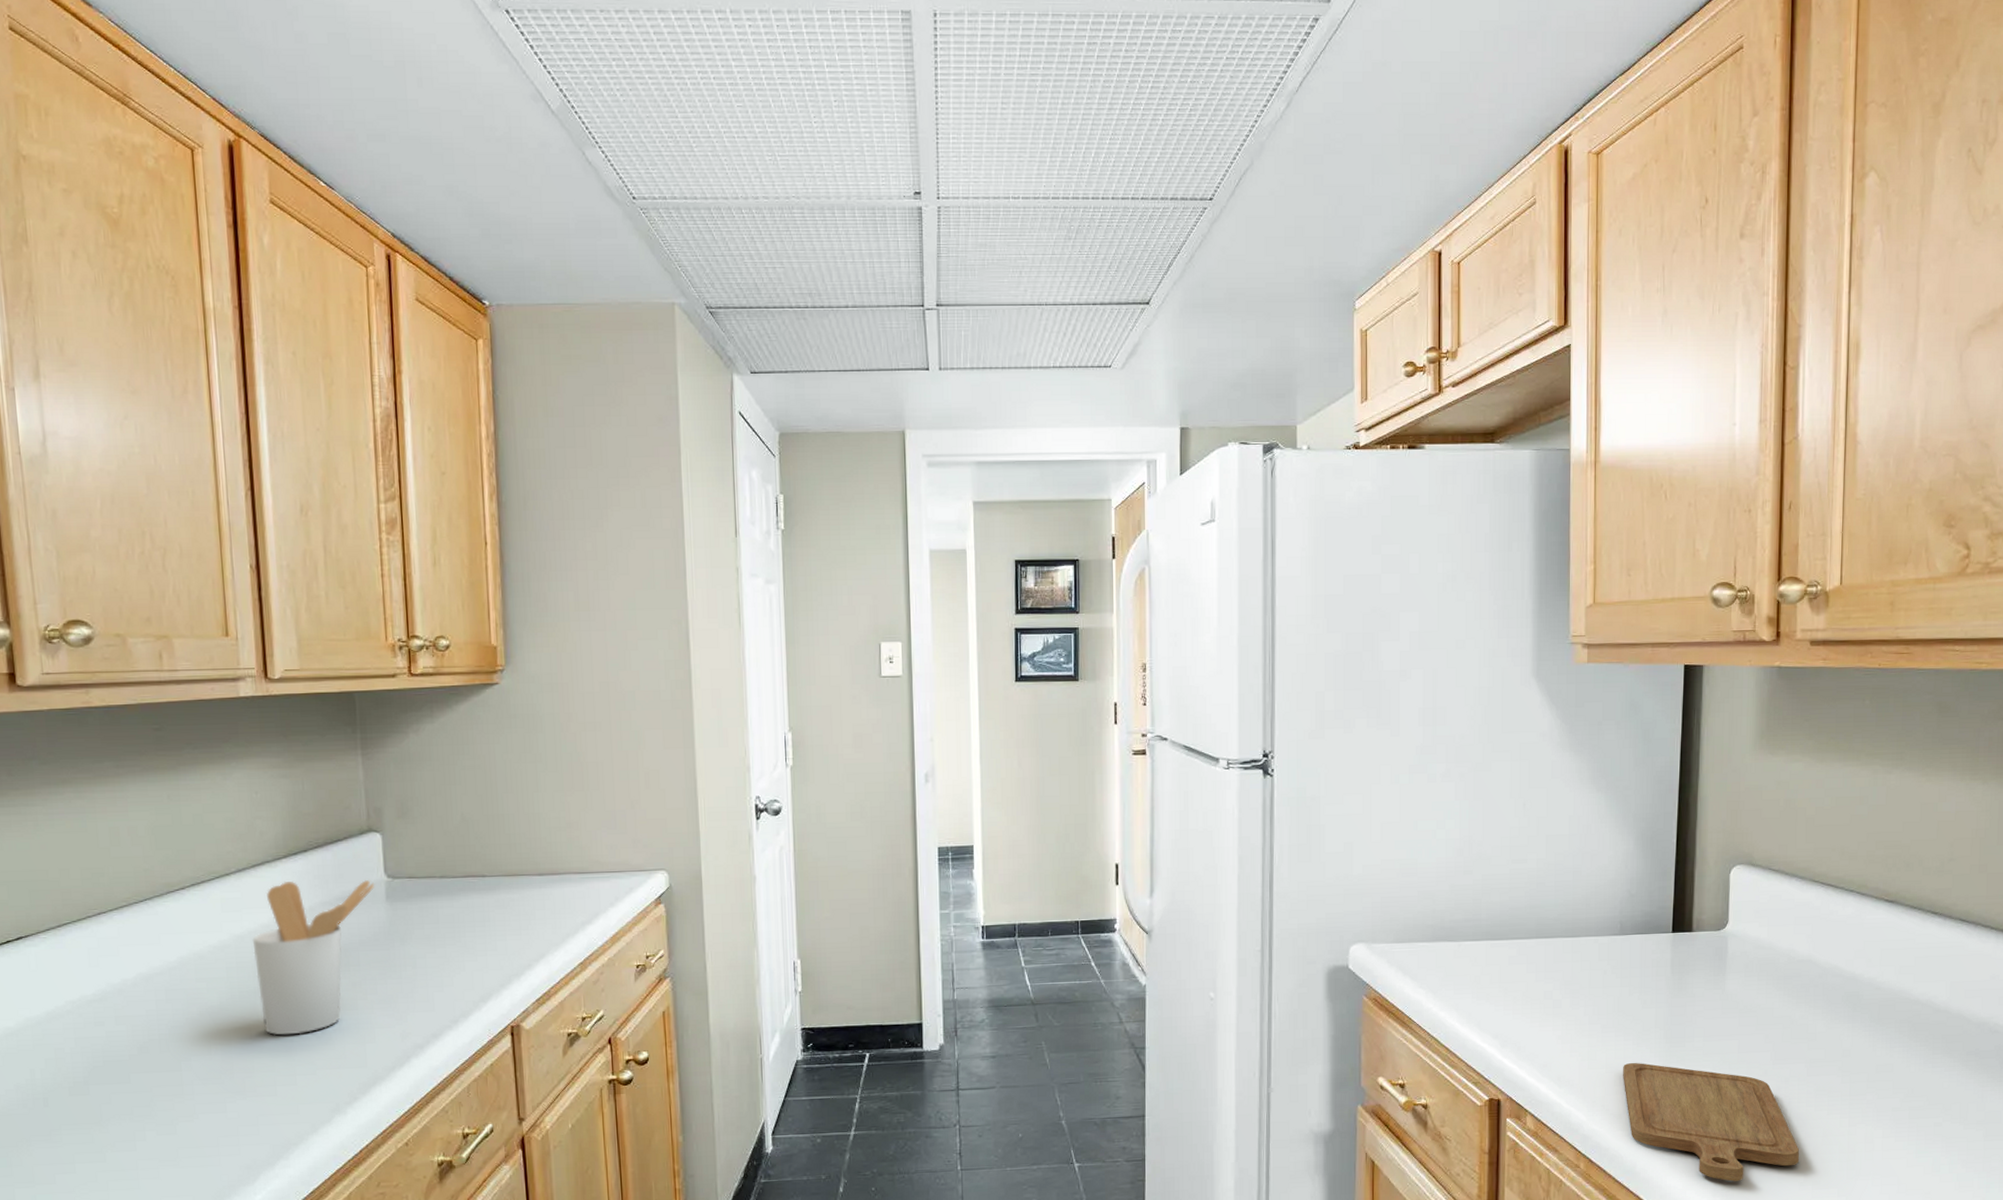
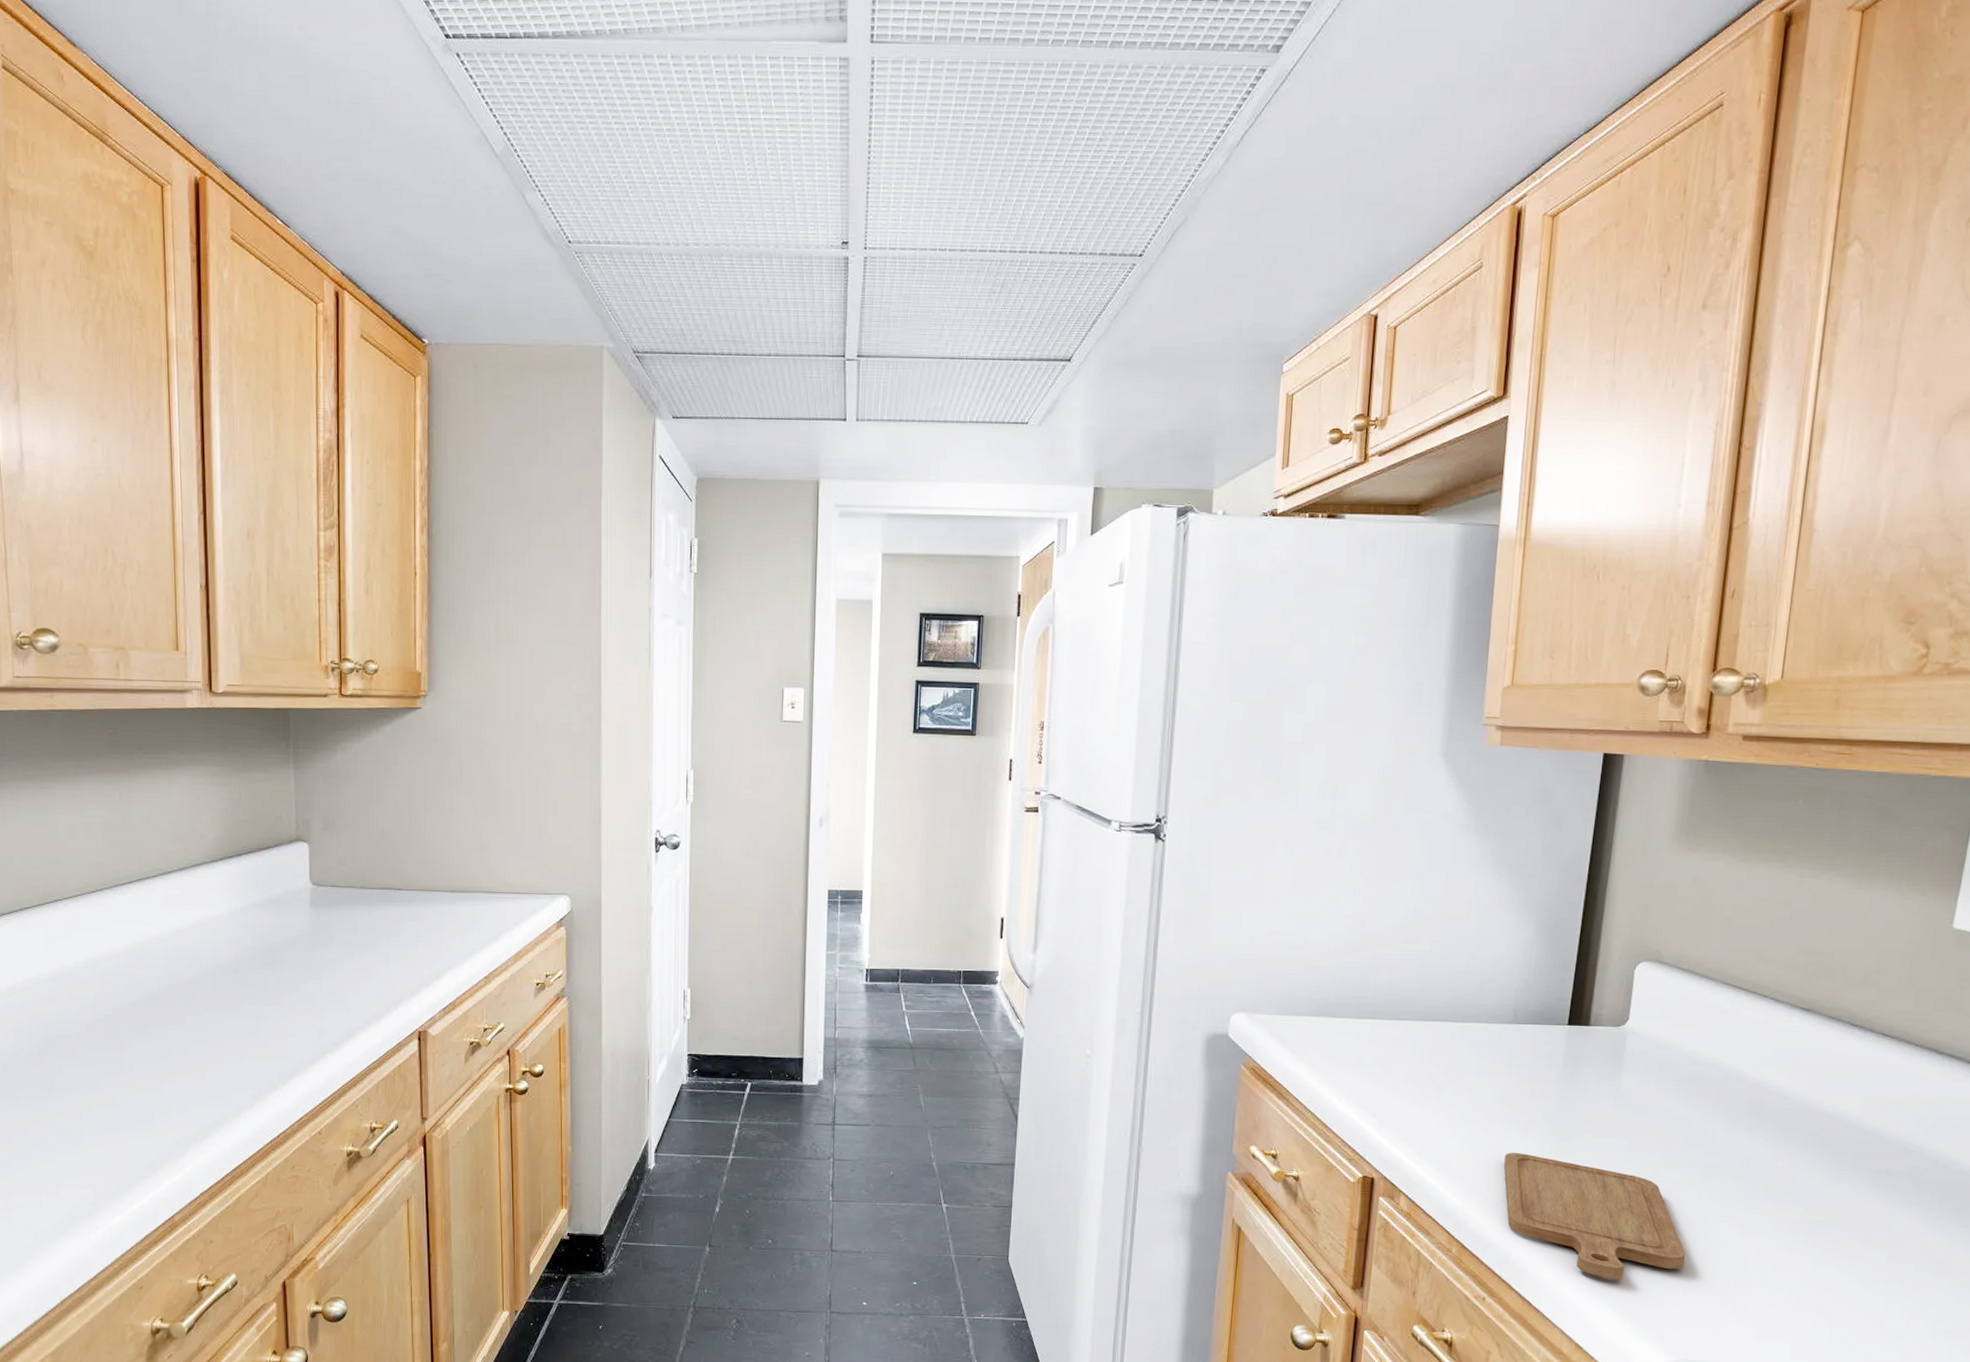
utensil holder: present [252,880,375,1035] -> none [189,883,301,1025]

